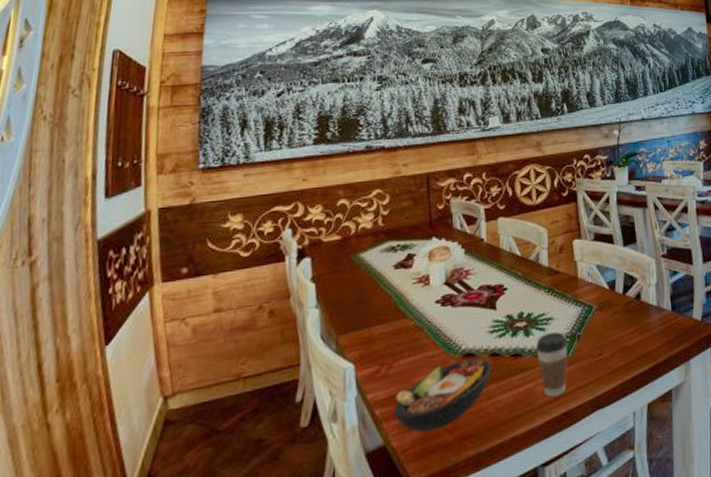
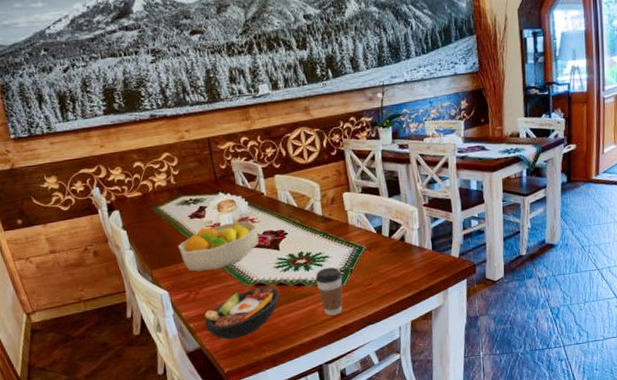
fruit bowl: none [375,272,473,338] -> present [178,220,259,272]

